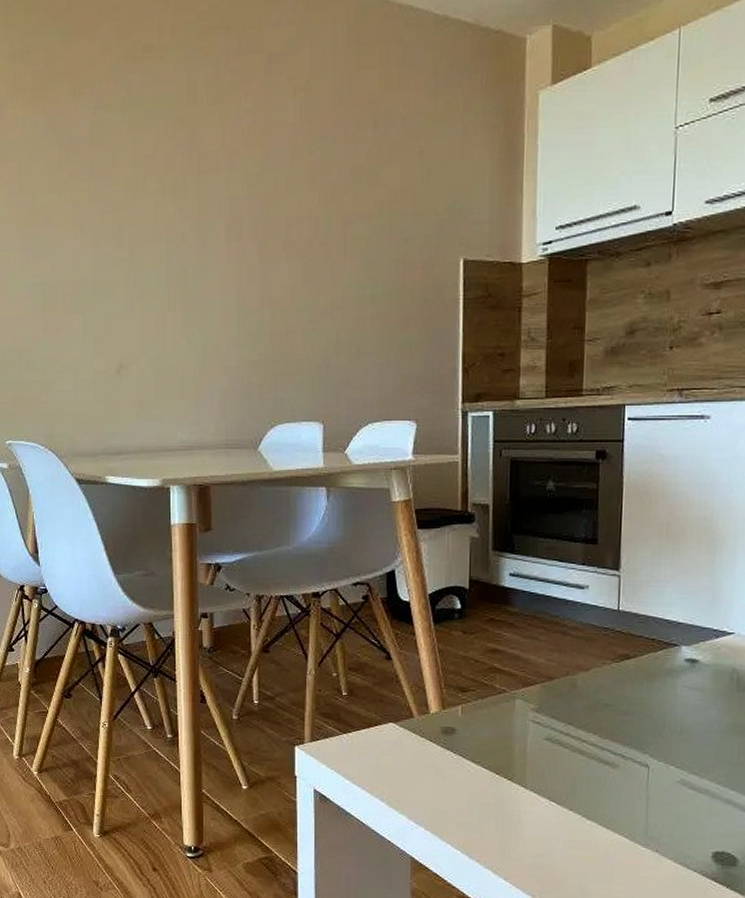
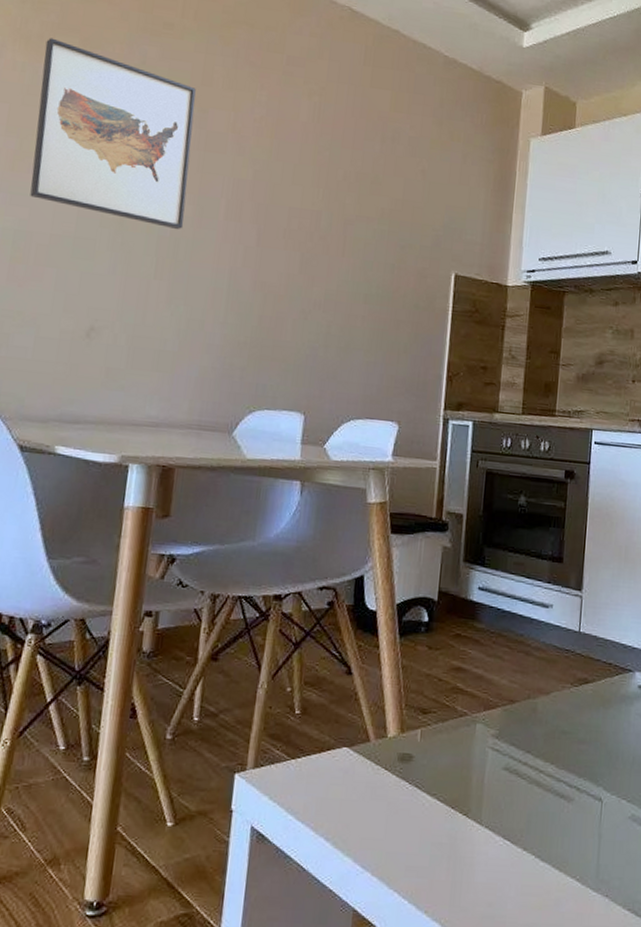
wall art: none [39,86,189,259] -> present [30,38,196,230]

